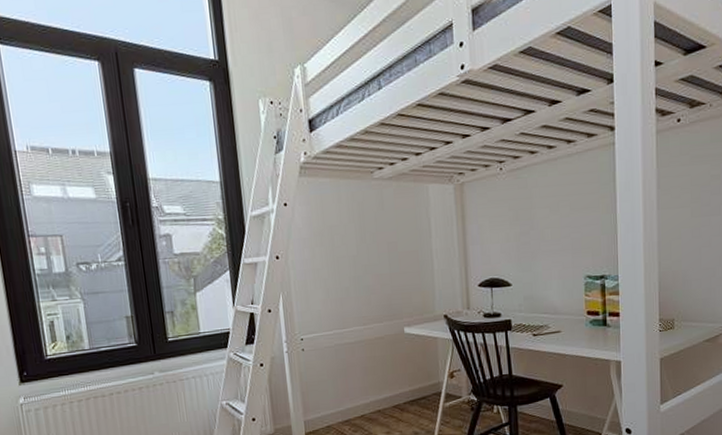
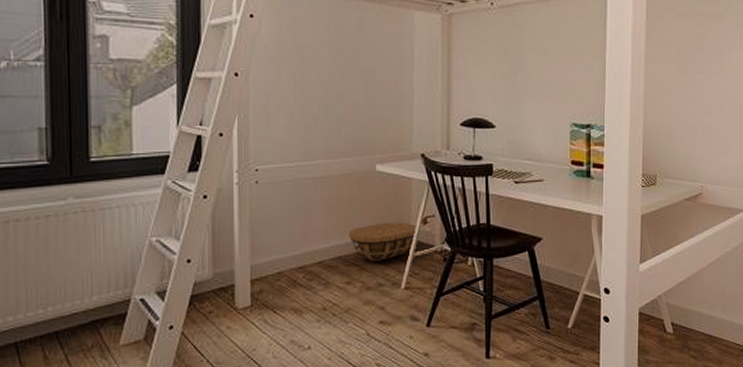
basket: none [385,377,445,413] -> present [349,222,416,262]

